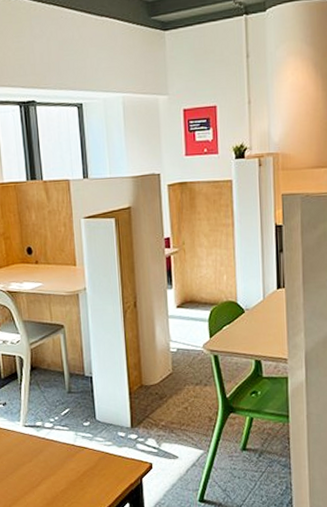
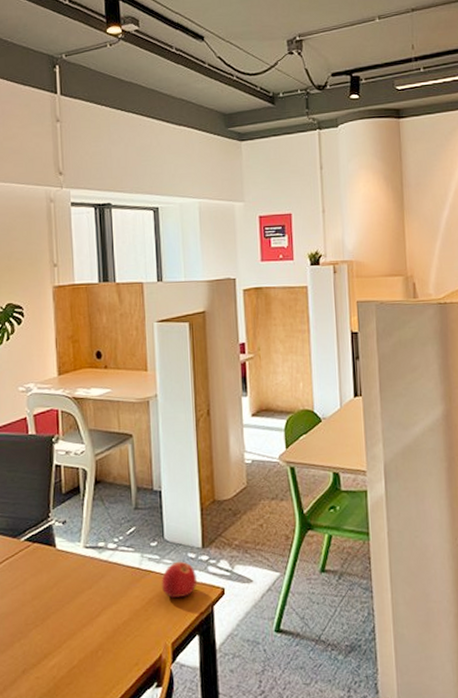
apple: none [94,439,127,471] -> present [161,561,198,598]

